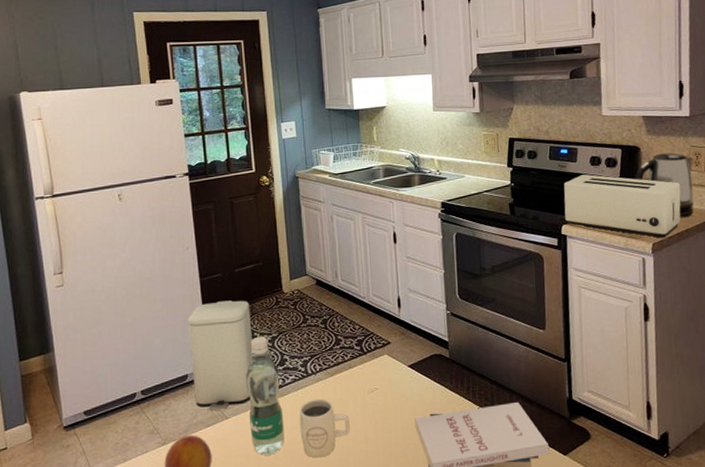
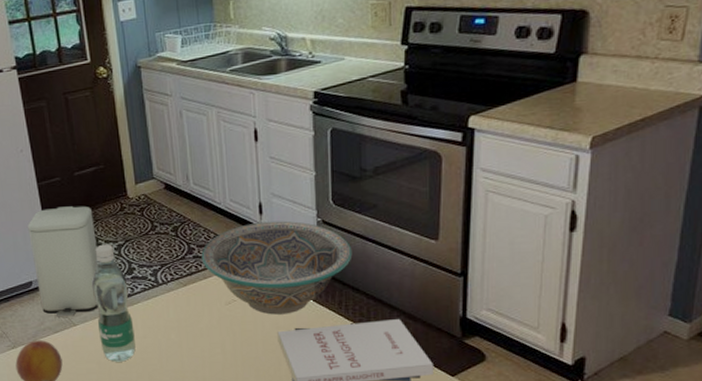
mug: present [299,398,351,458] -> none [150,309,207,367]
bowl: none [347,313,477,402] -> present [201,221,353,315]
toaster: present [563,174,681,238] -> none [474,50,643,130]
kettle: present [635,152,694,218] -> none [577,16,666,104]

